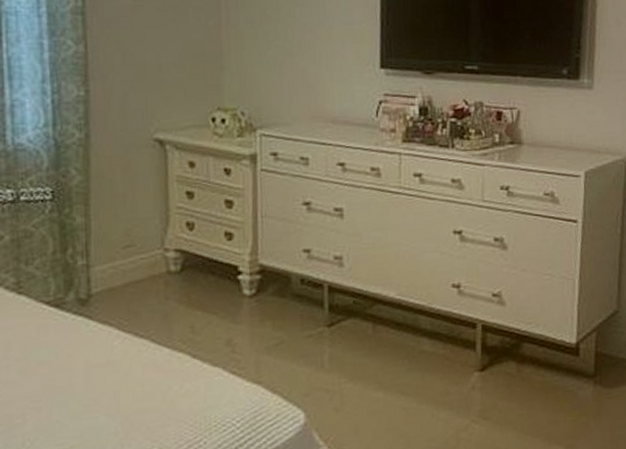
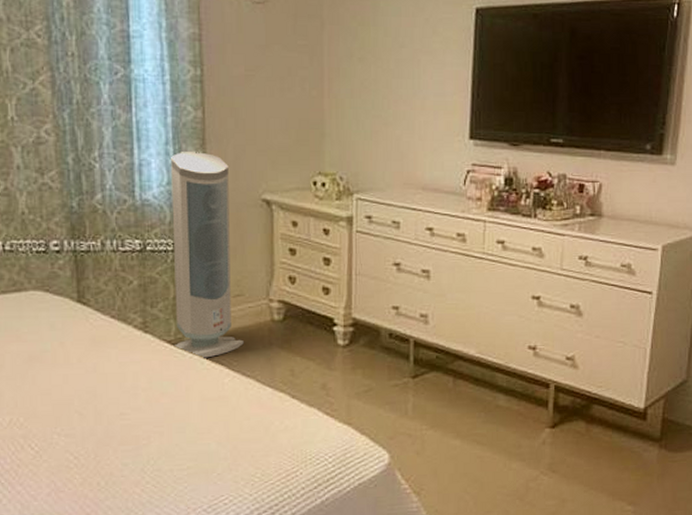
air purifier: none [48,89,136,319] -> present [171,152,244,358]

